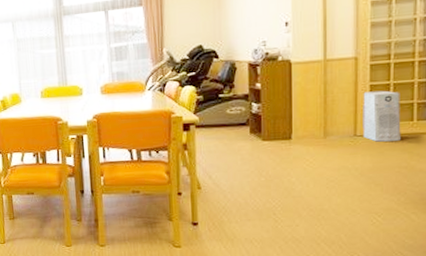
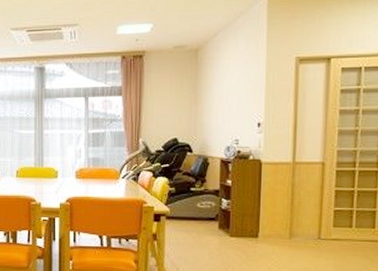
air purifier: present [362,90,401,142] -> none [326,196,364,247]

